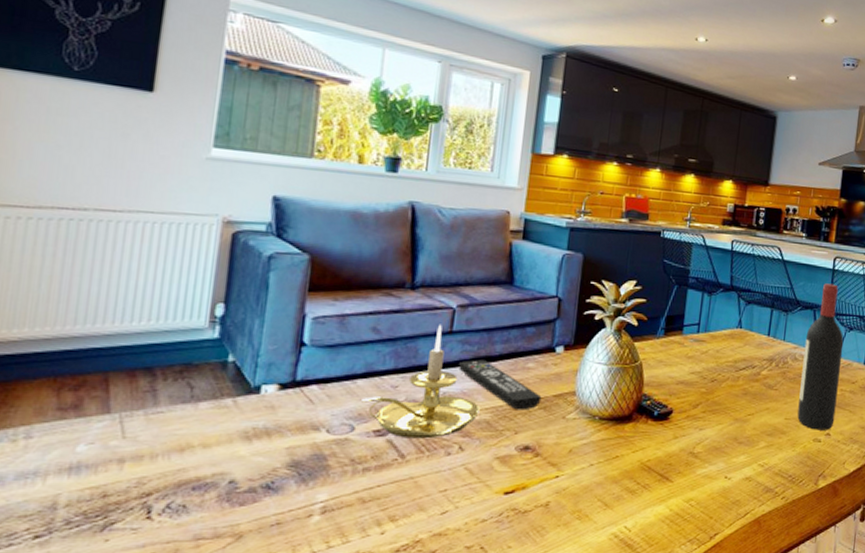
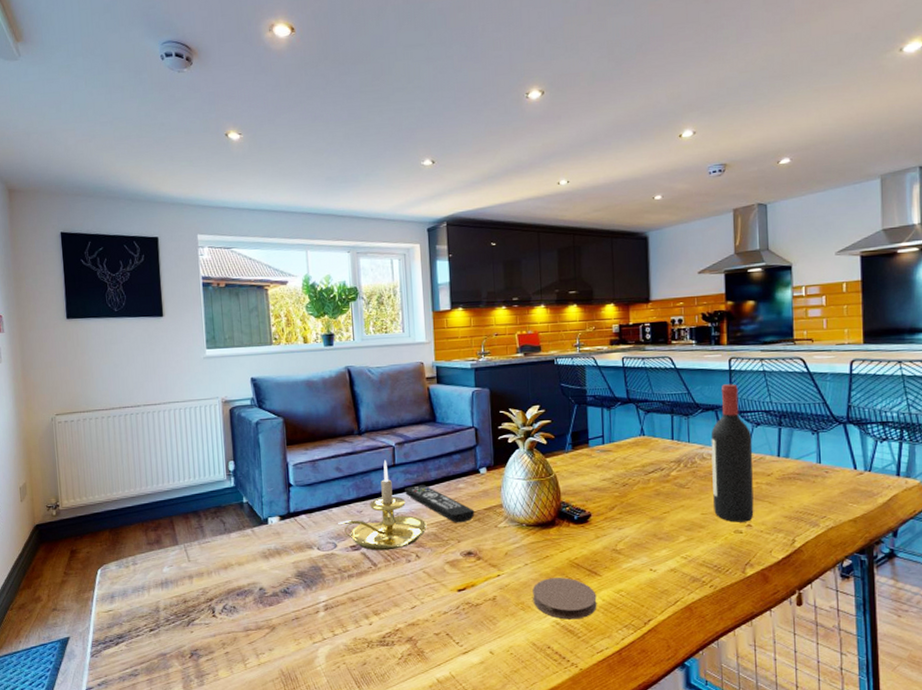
coaster: none [592,482,664,532] -> present [532,577,597,620]

